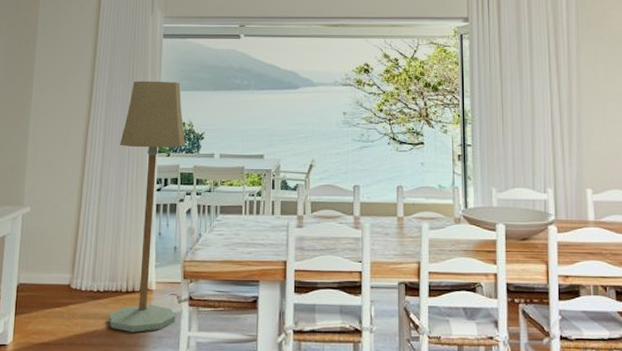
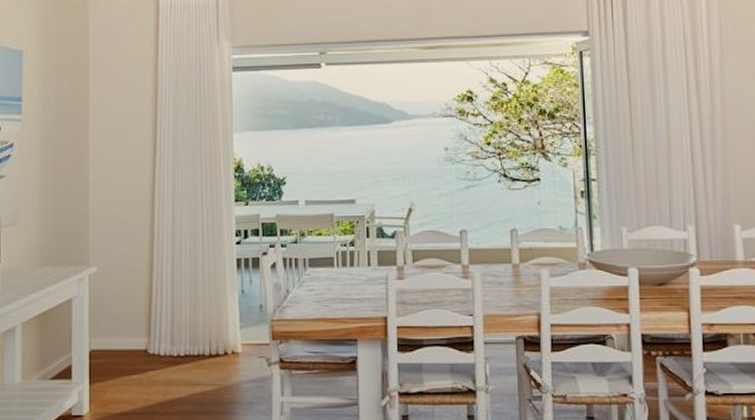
floor lamp: present [108,80,186,332] -> none [191,120,266,399]

